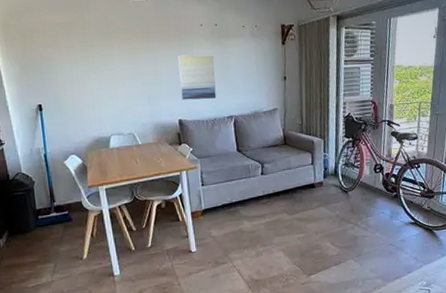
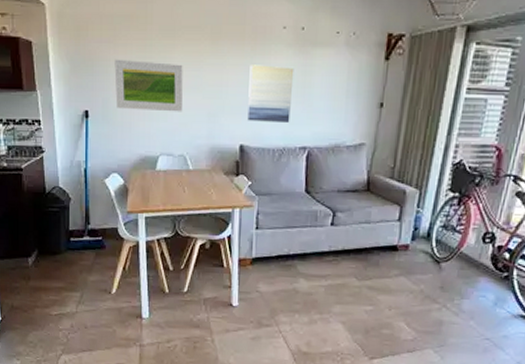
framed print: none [60,59,126,101] -> present [114,59,183,112]

